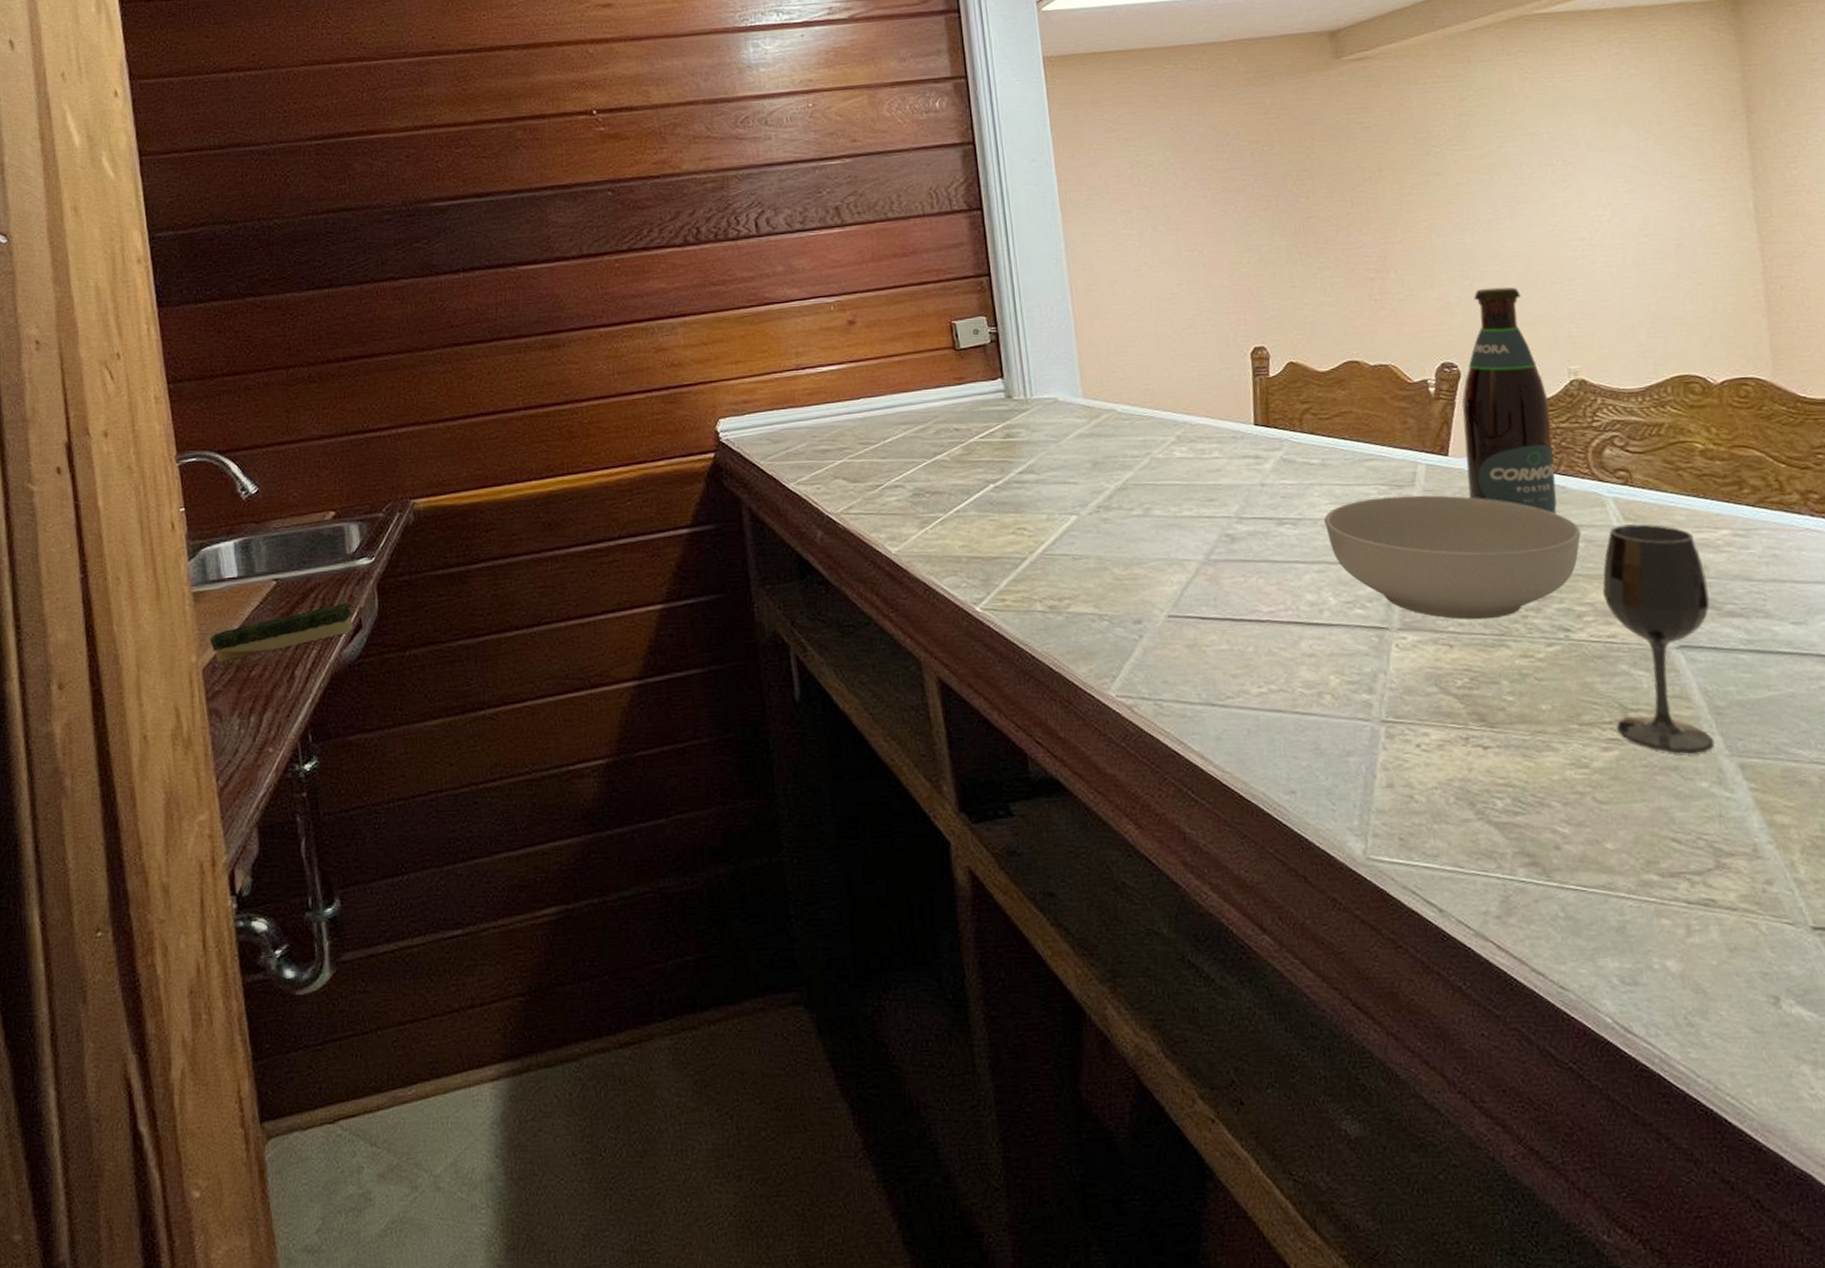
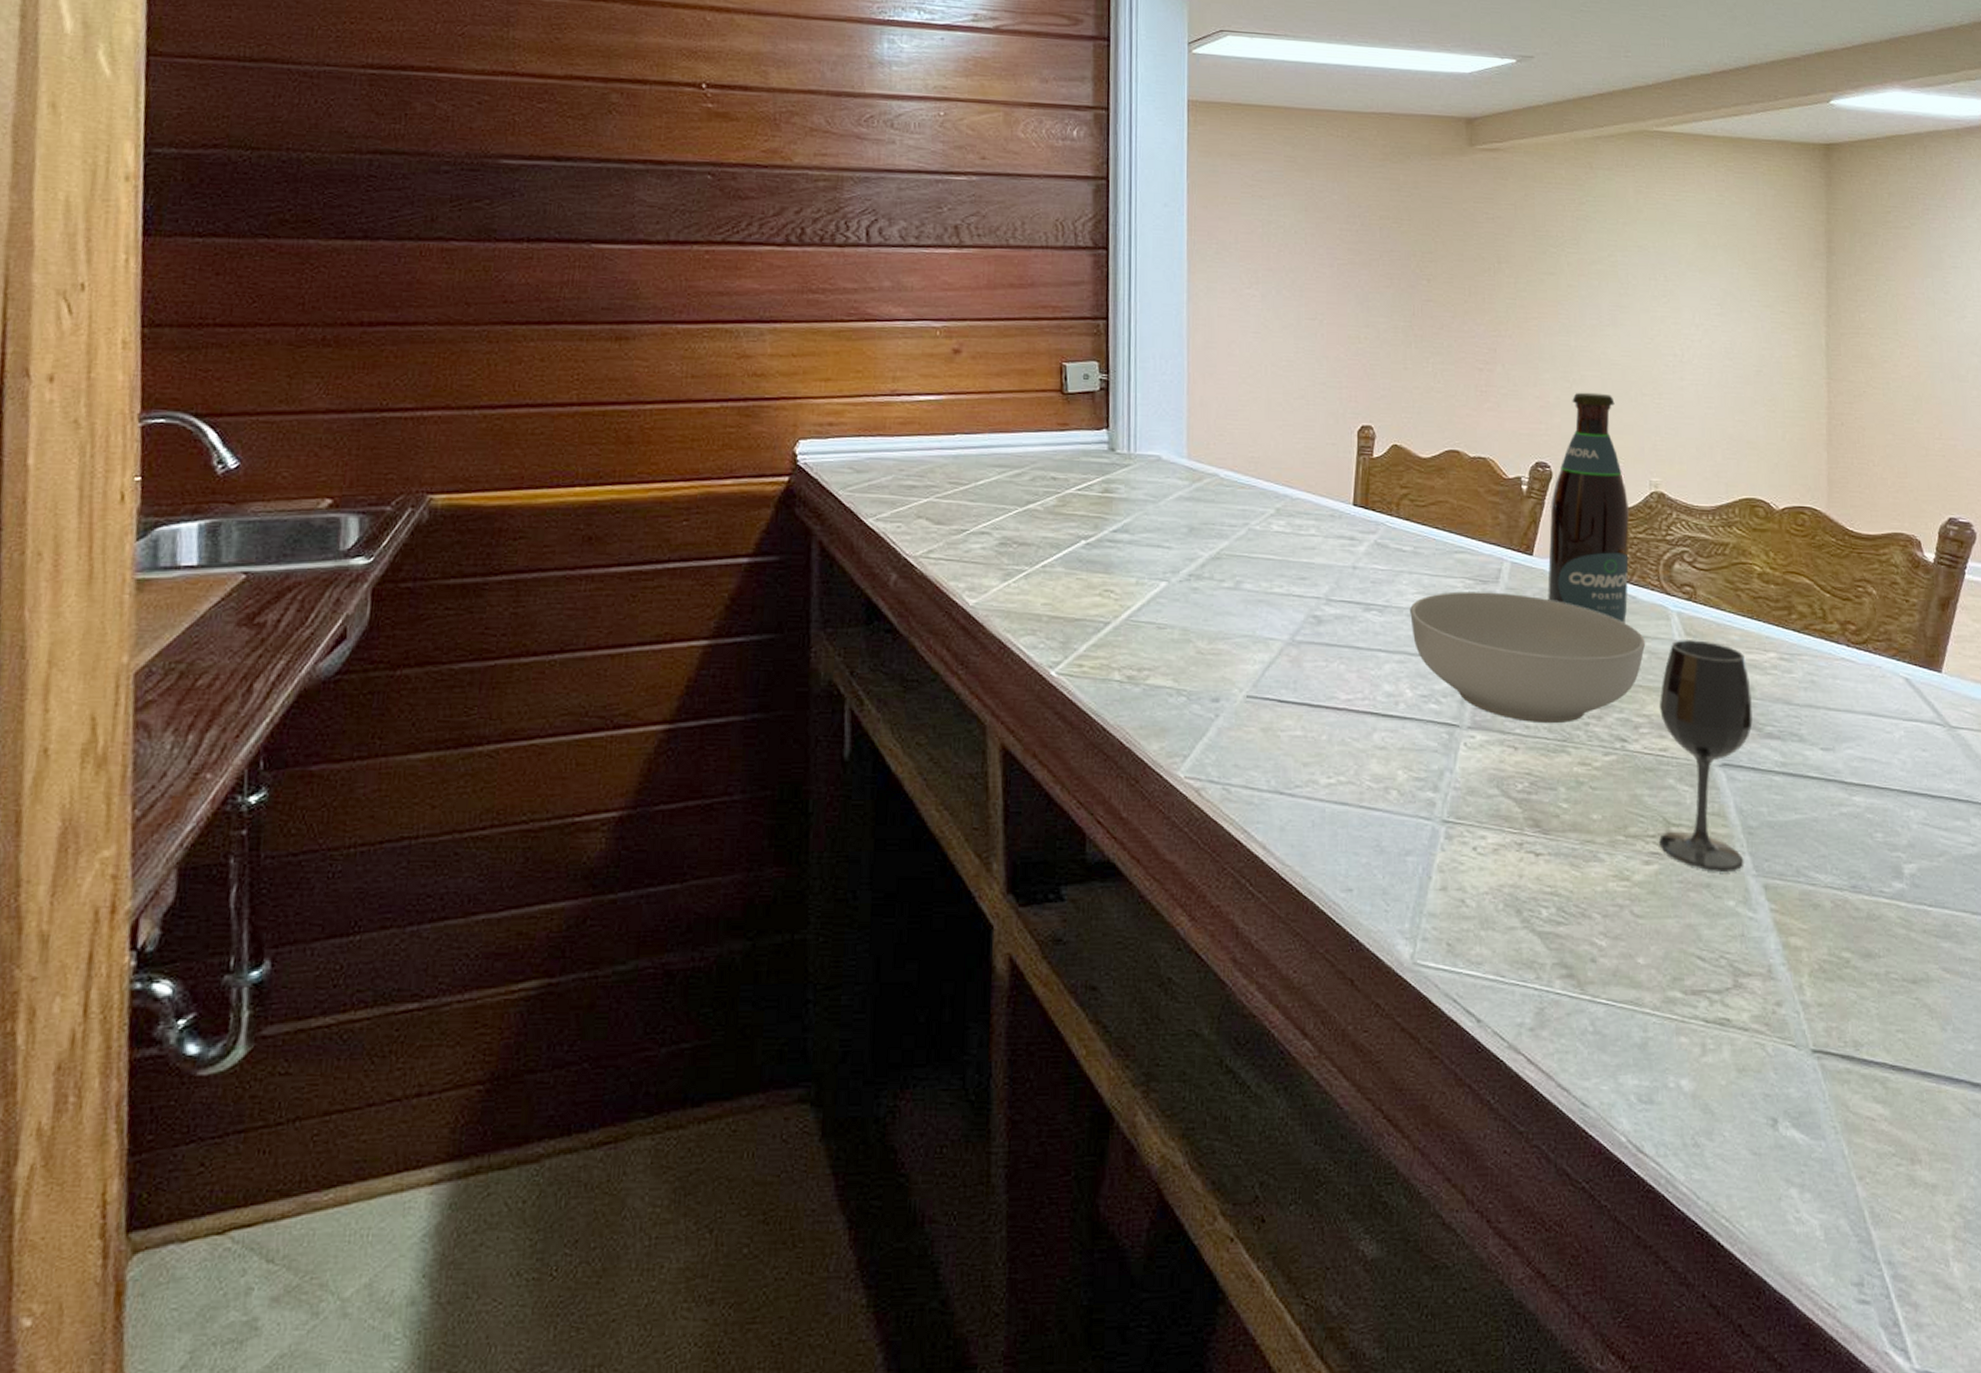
sponge: present [209,603,354,663] -> none [149,607,336,667]

